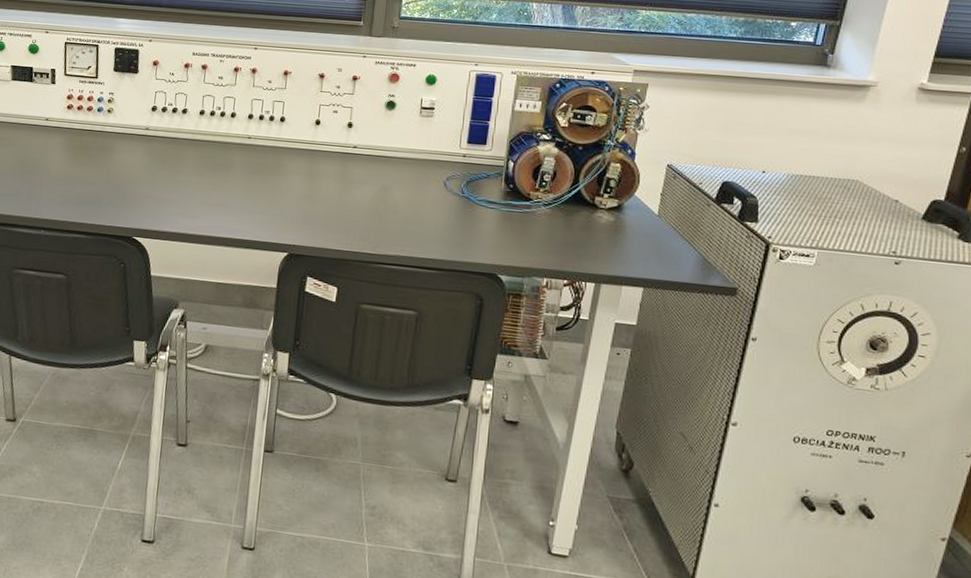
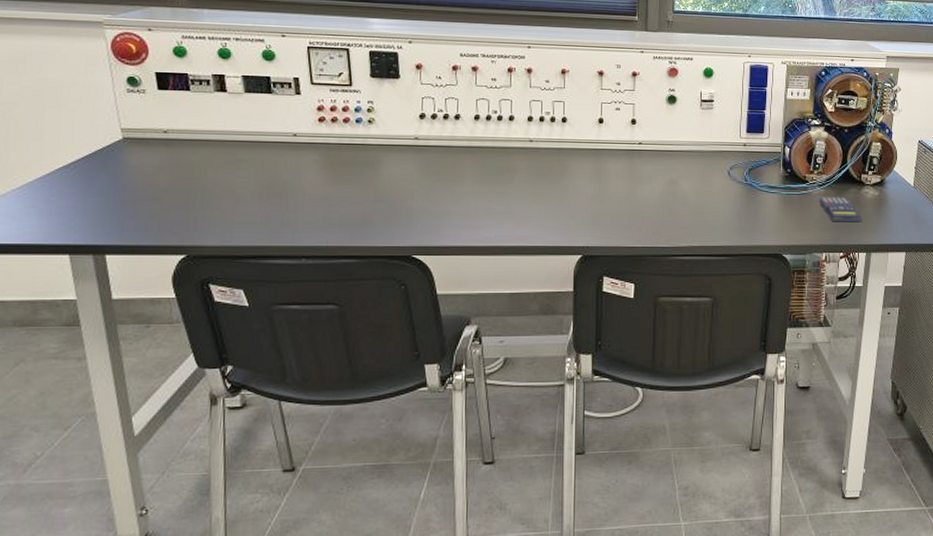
calculator: none [544,217,593,249] -> present [819,197,862,223]

